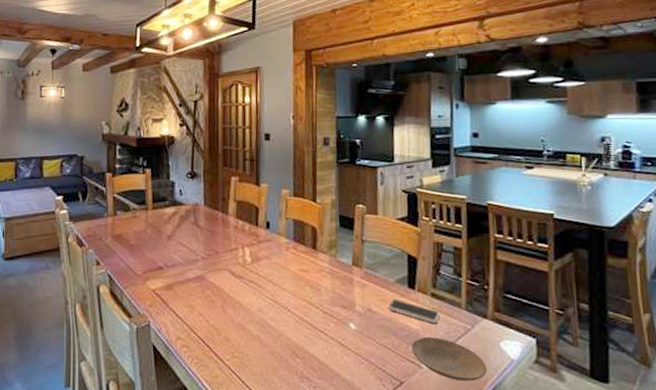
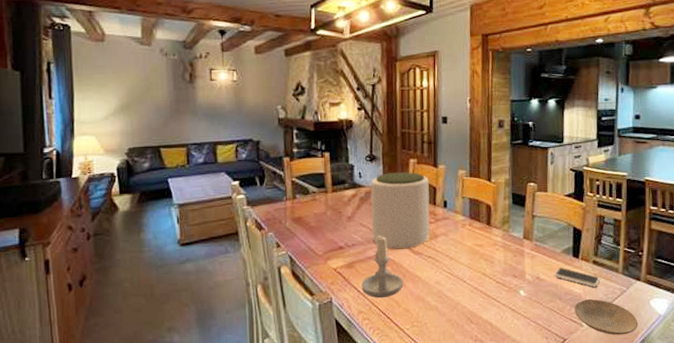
candle: none [180,255,224,325] -> present [361,234,403,299]
plant pot: none [191,190,253,272] -> present [370,172,431,249]

